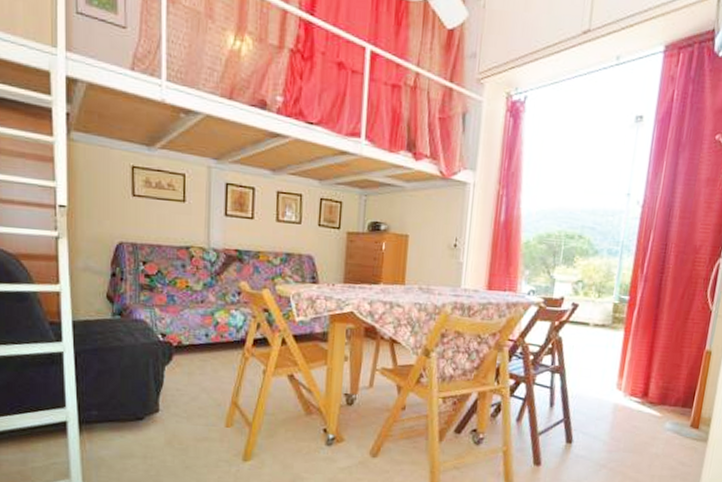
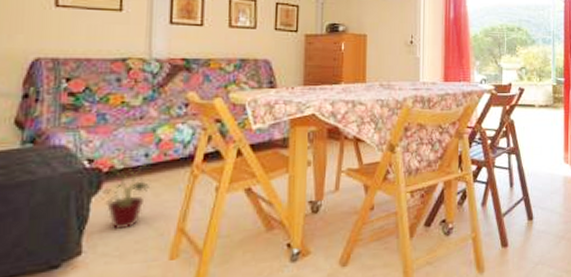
potted plant: none [174,340,211,397] -> present [104,163,151,230]

